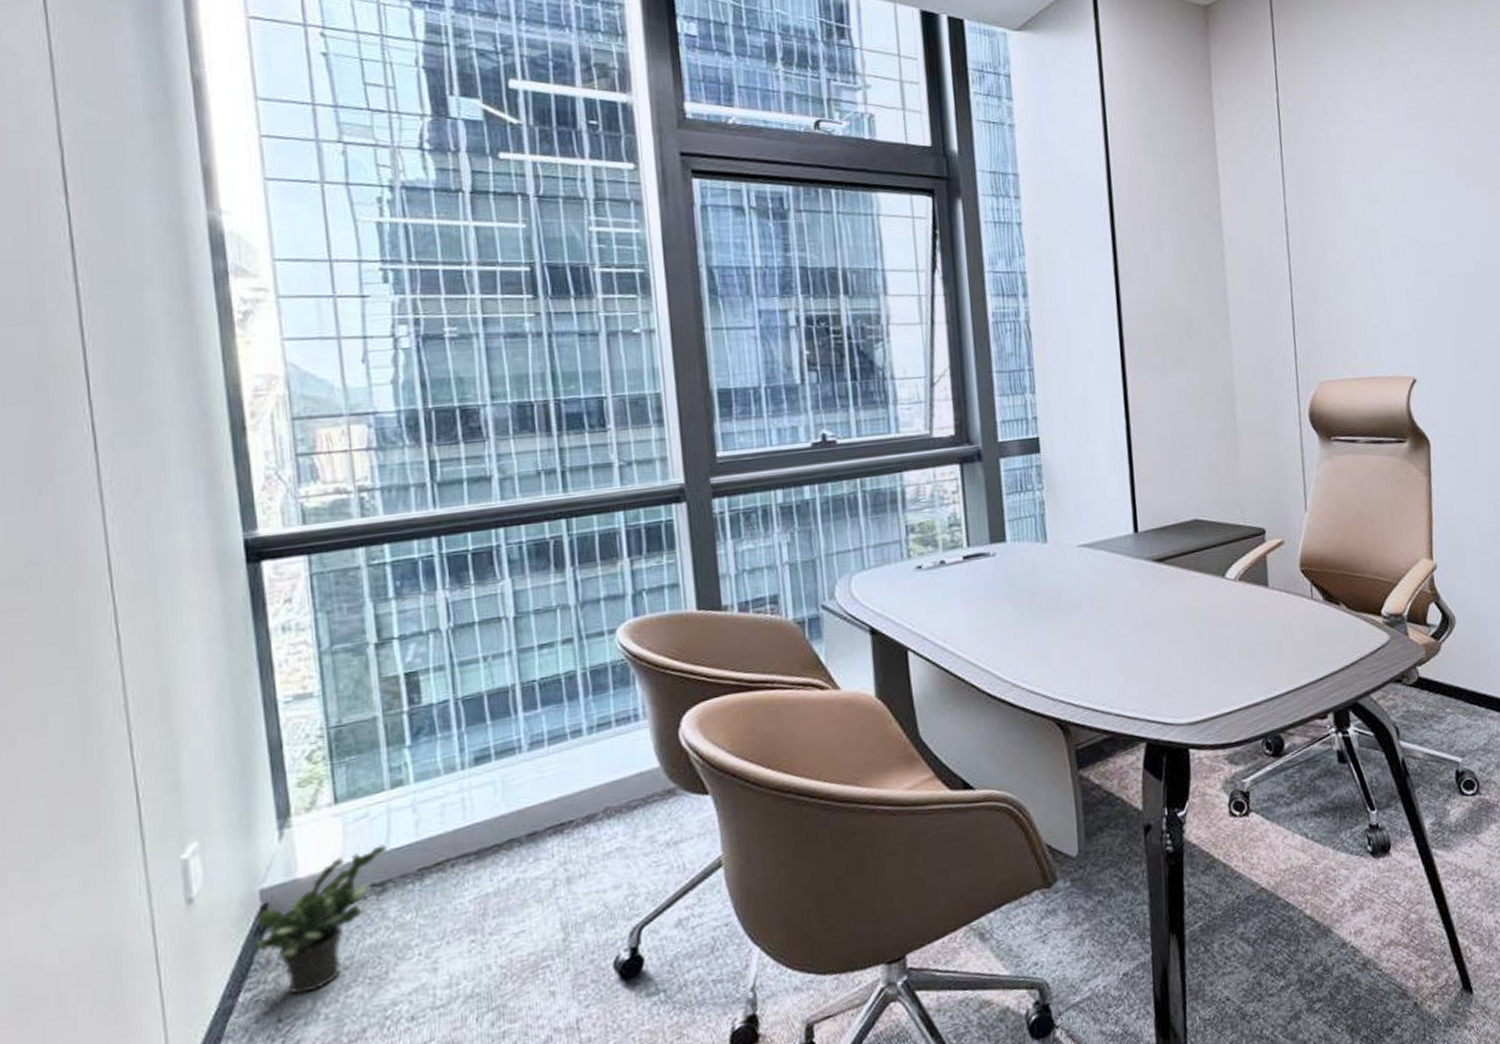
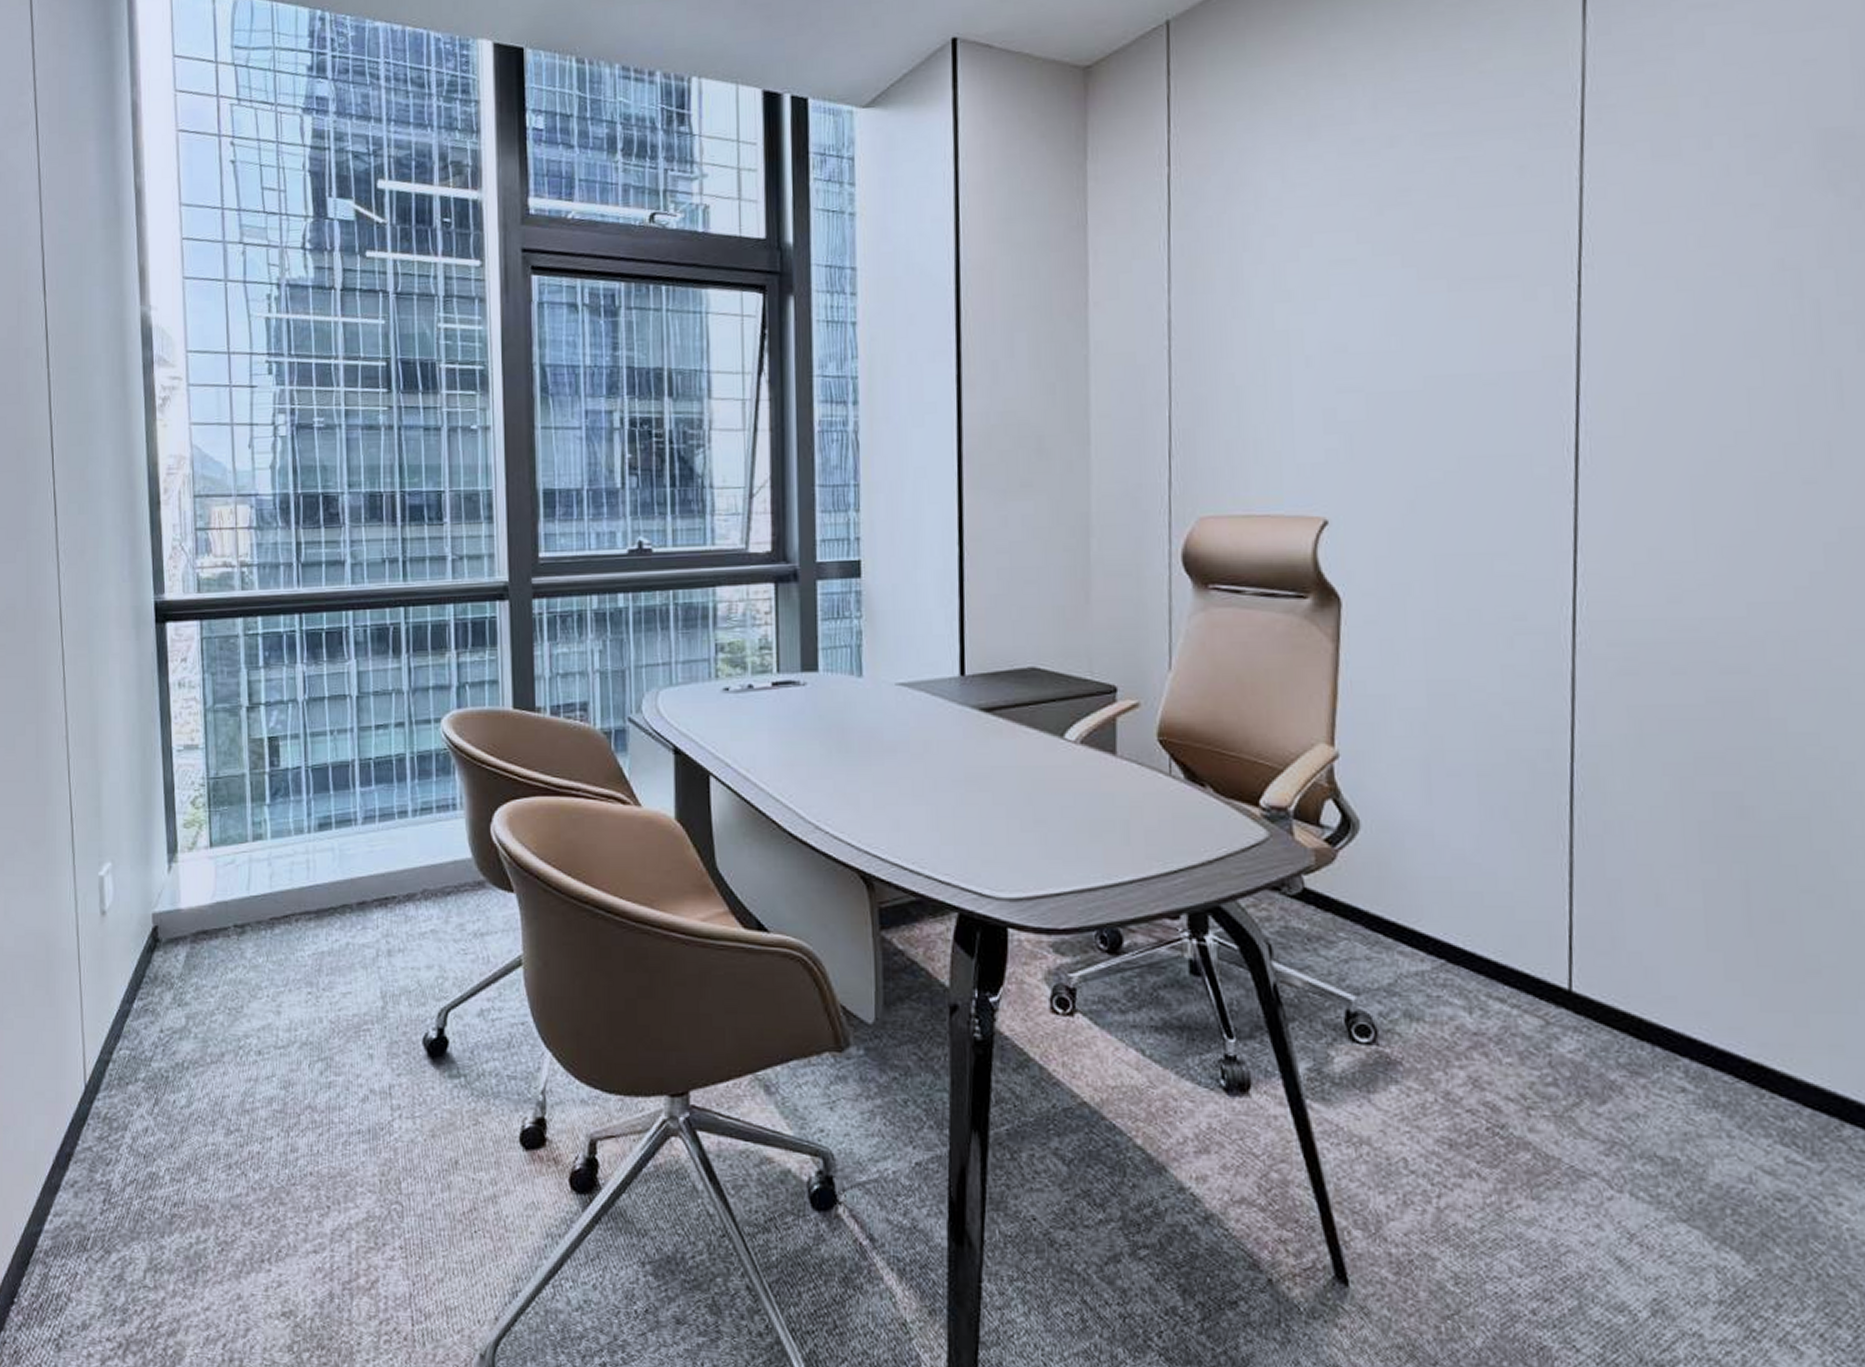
potted plant: present [256,844,387,995] -> none [148,891,247,1013]

